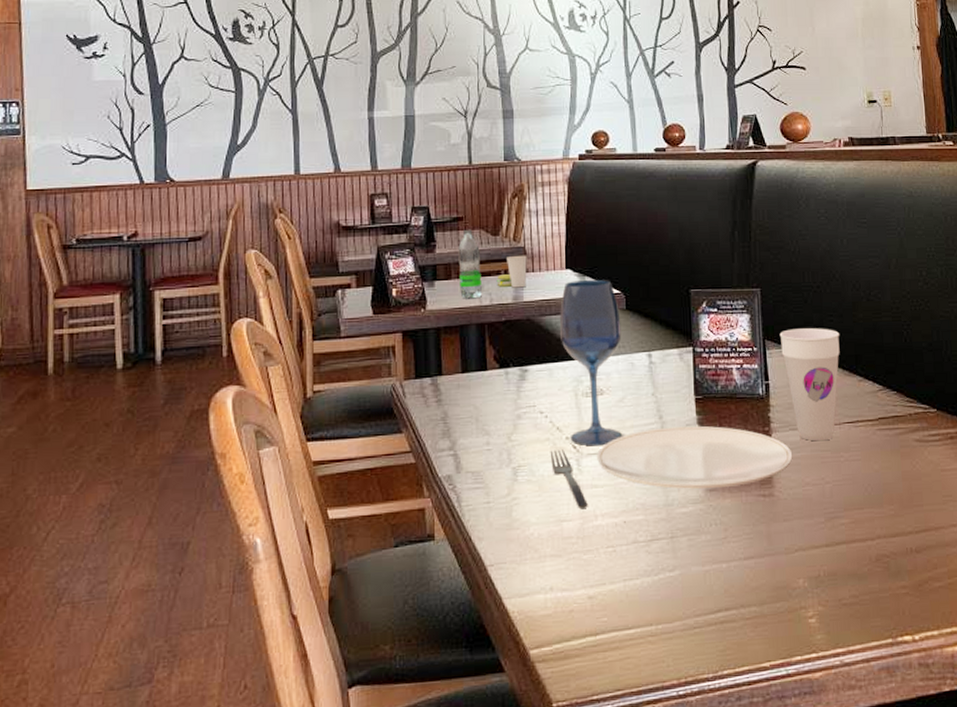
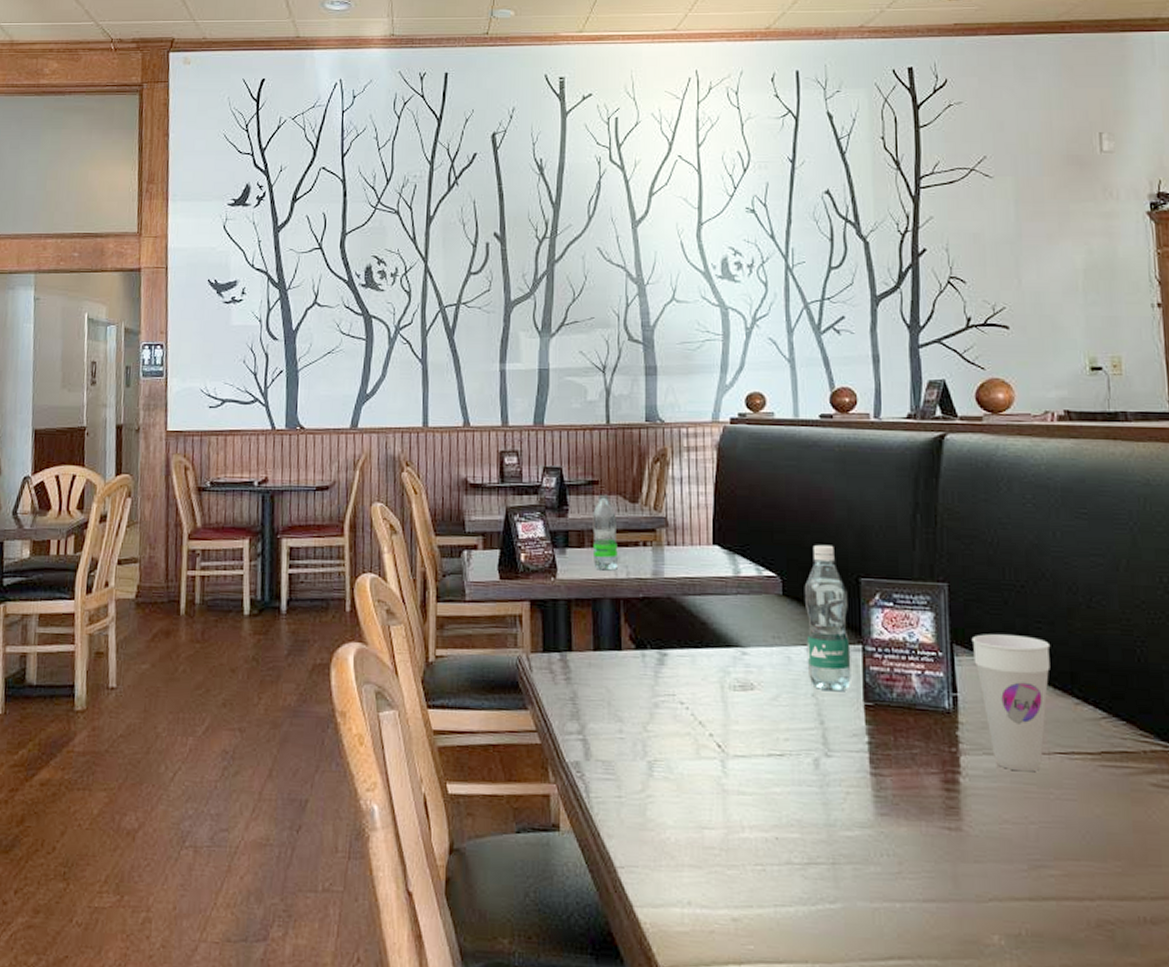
cup: present [496,255,527,288] -> none [634,526,669,562]
fork: present [550,449,588,508] -> none [690,746,733,817]
wineglass: present [560,280,623,446] -> none [705,559,777,748]
plate: present [596,425,793,489] -> none [744,734,987,813]
bottle: none [644,262,684,390] -> present [804,544,851,692]

